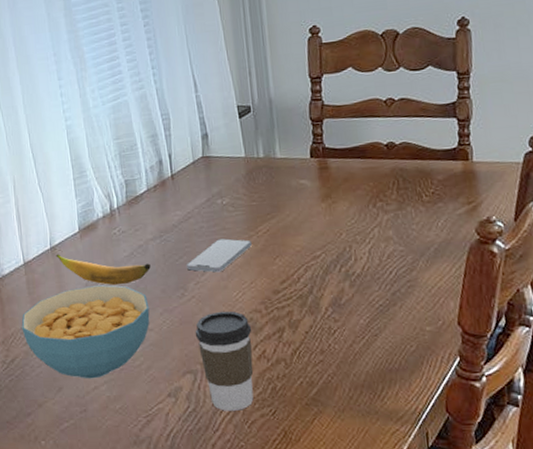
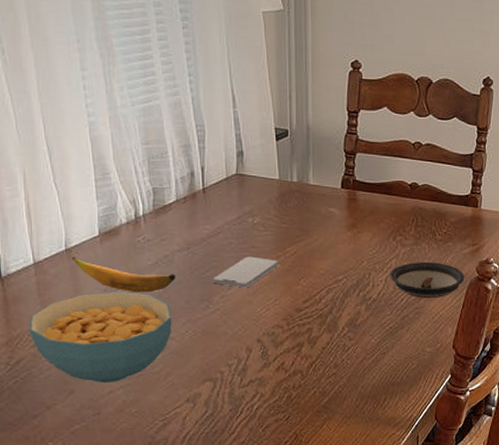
coffee cup: present [195,311,254,411] -> none [217,324,273,416]
saucer: none [373,227,463,270] -> present [390,261,464,299]

